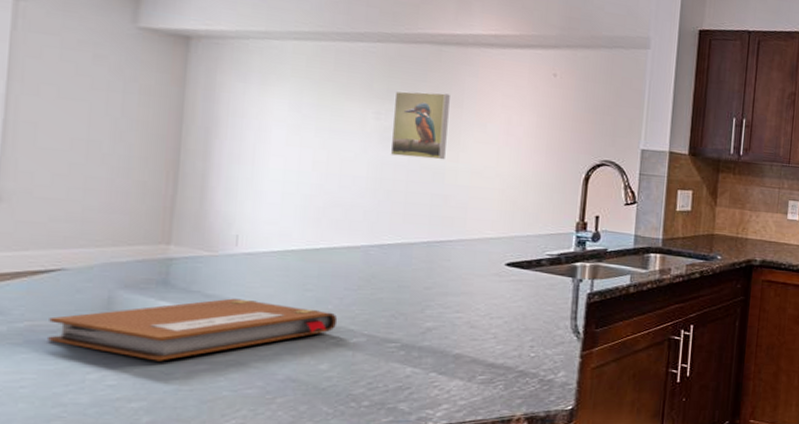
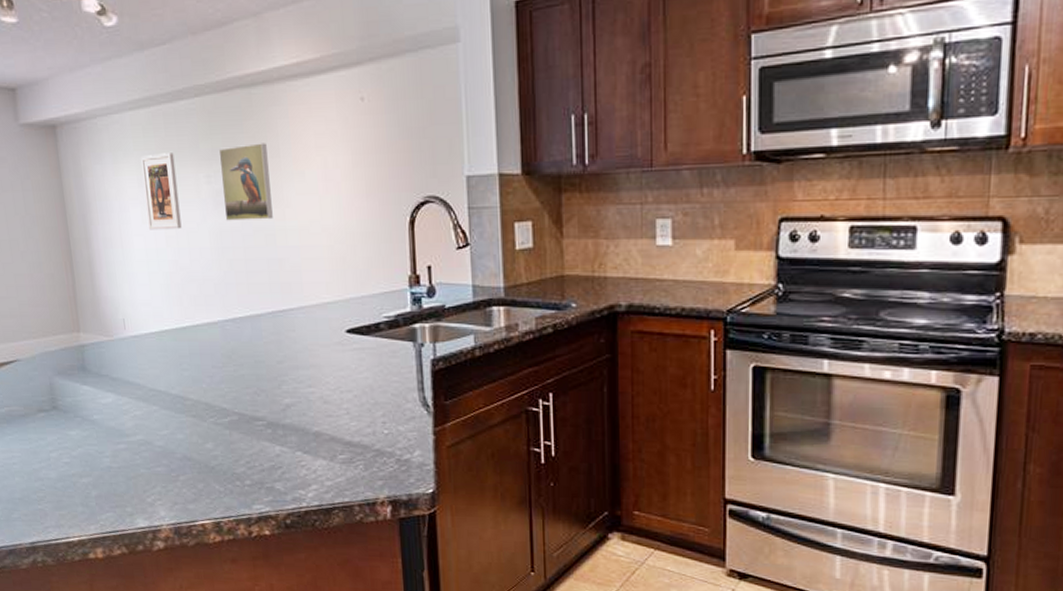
notebook: present [48,298,338,361] -> none [18,380,213,441]
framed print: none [293,83,341,156] -> present [141,153,182,230]

